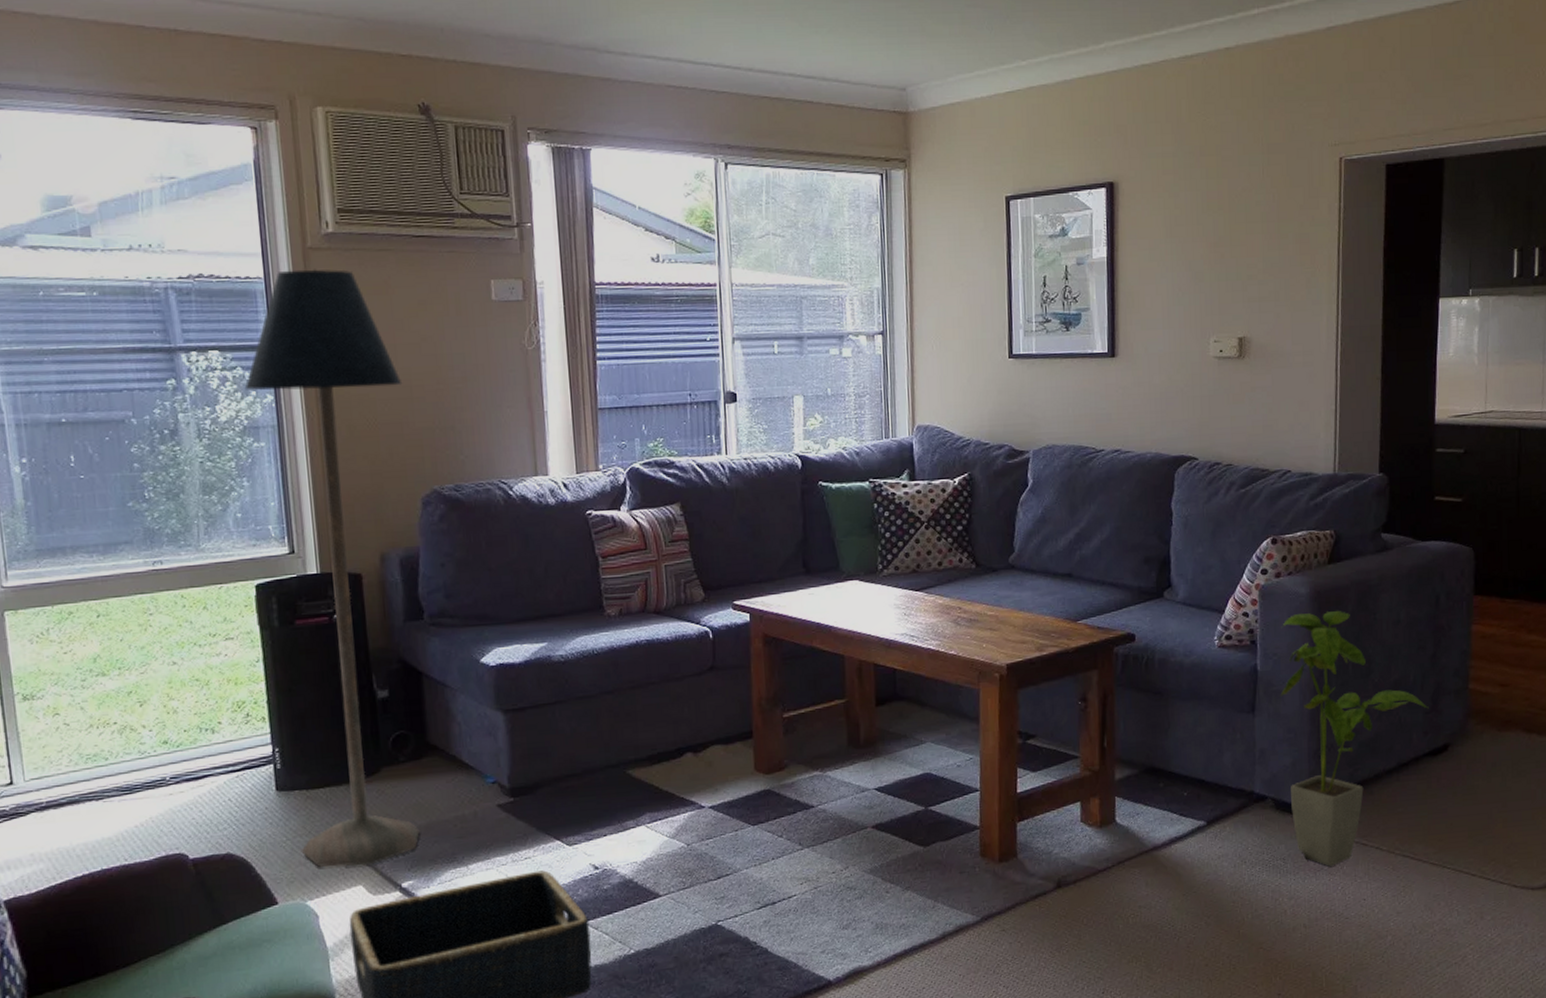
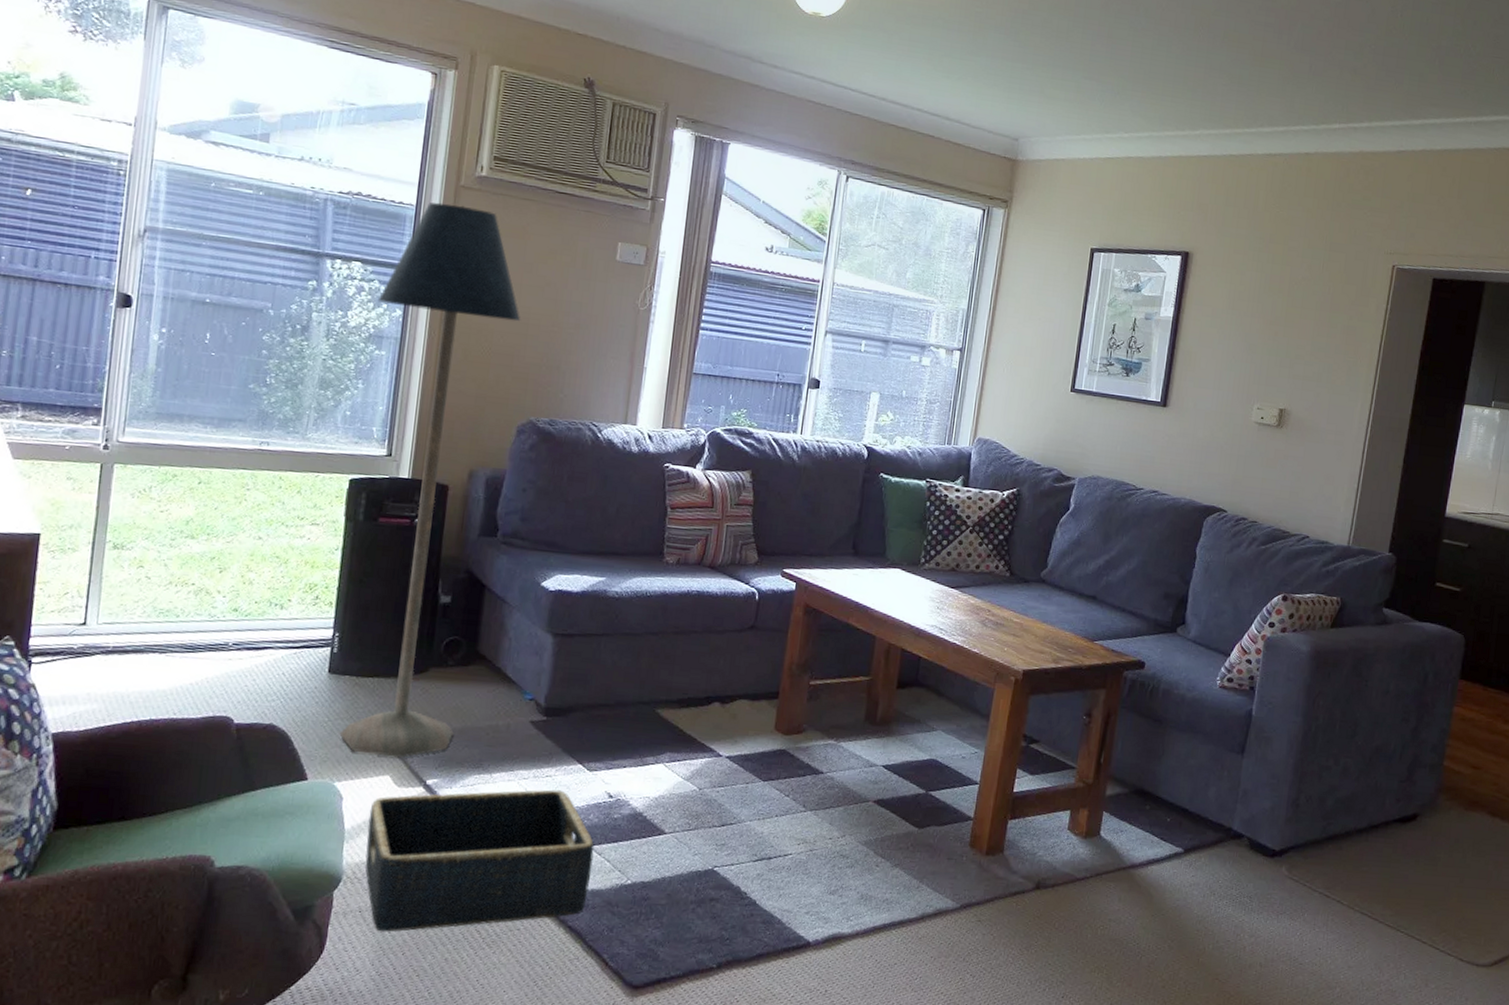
house plant: present [1280,611,1429,866] -> none [1264,669,1404,912]

